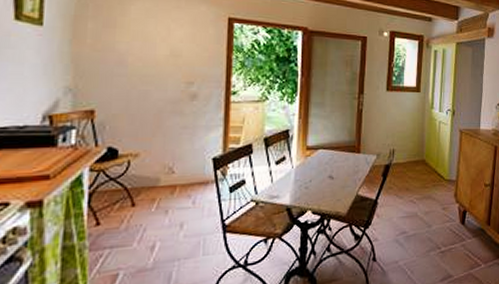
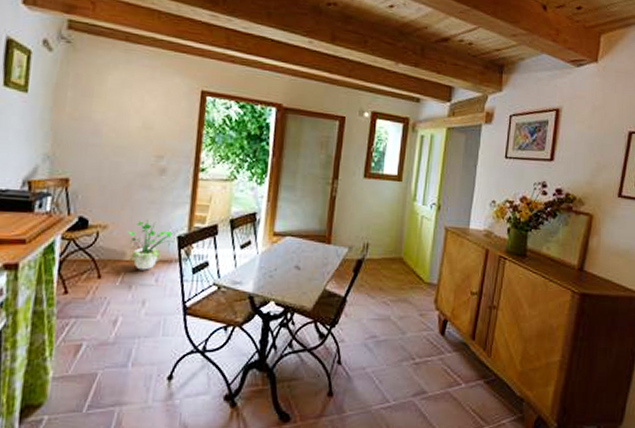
potted plant: none [160,144,217,194] -> present [126,219,183,270]

